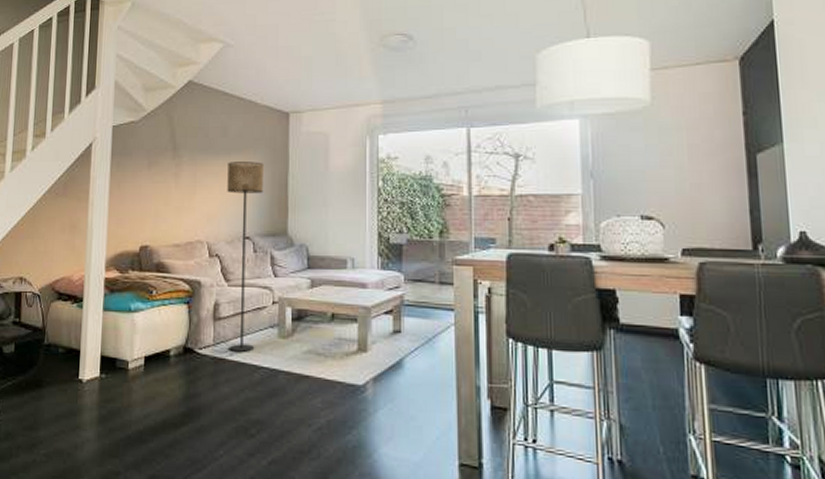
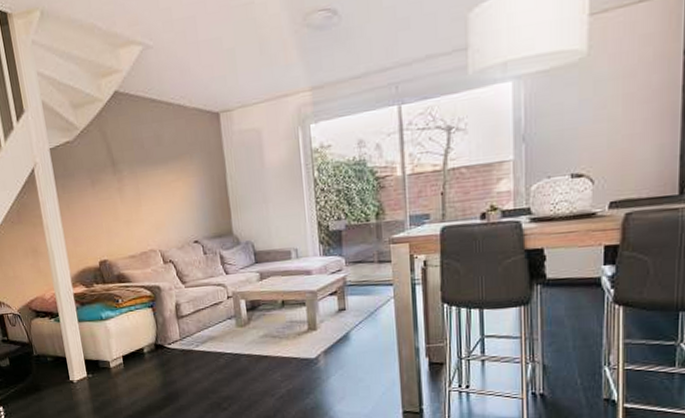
floor lamp: present [227,161,265,352] -> none [167,167,216,343]

